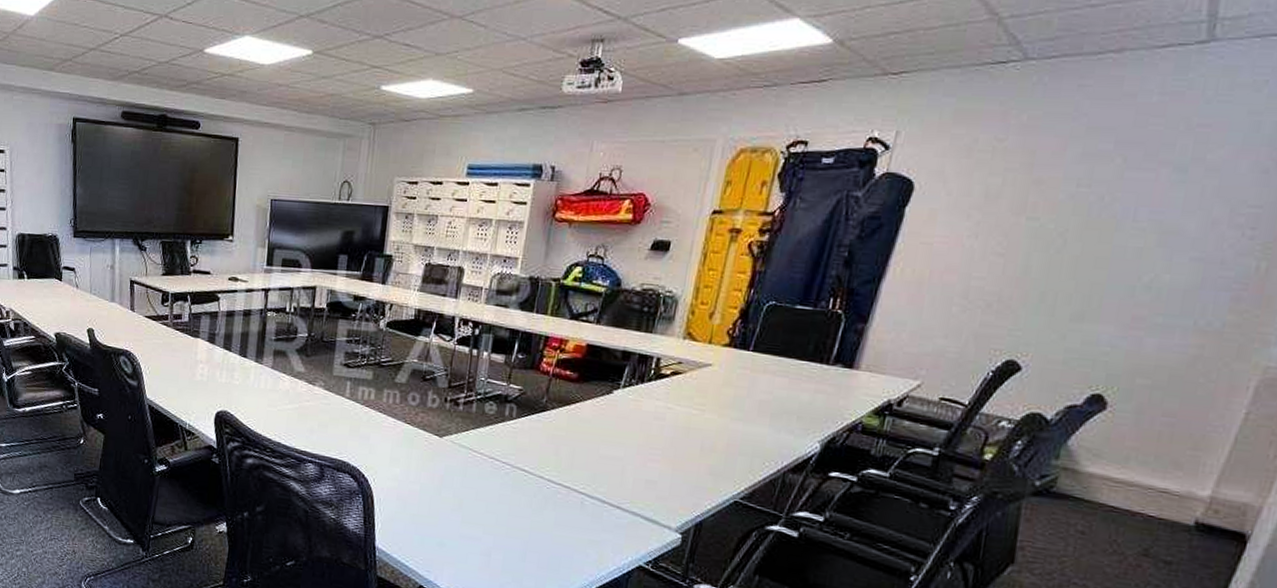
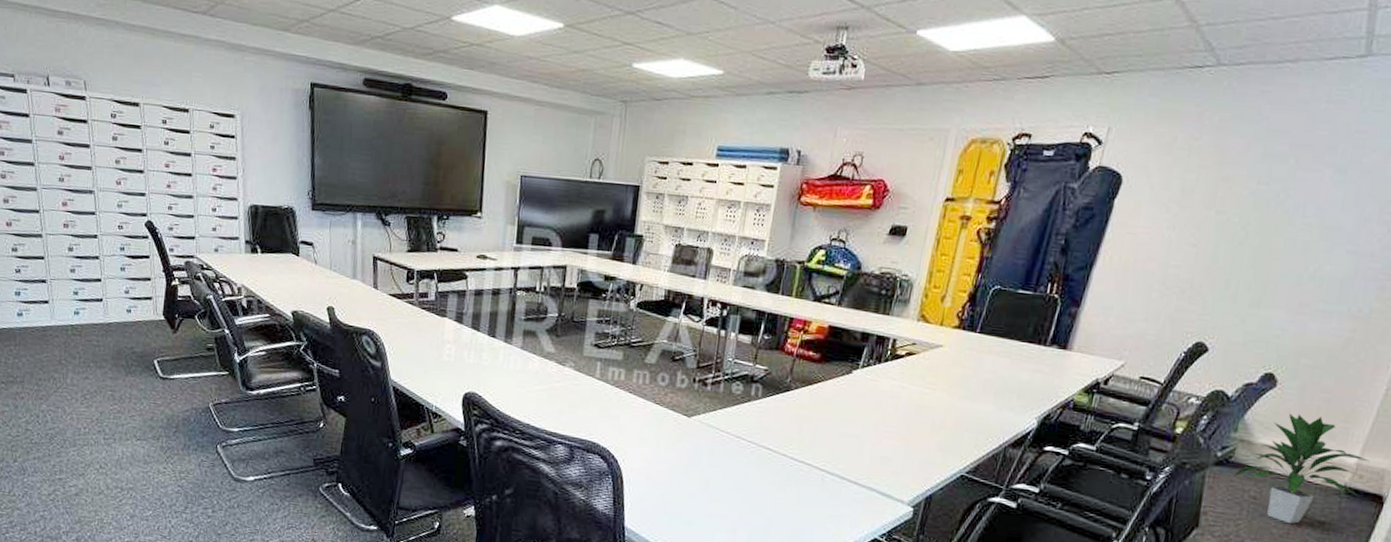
indoor plant: none [1055,439,1228,563] -> present [1232,413,1370,524]

